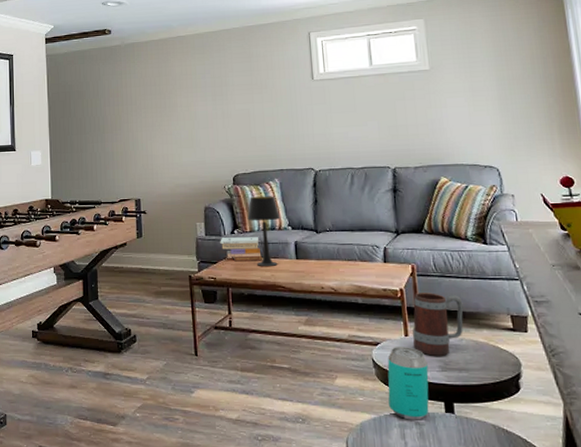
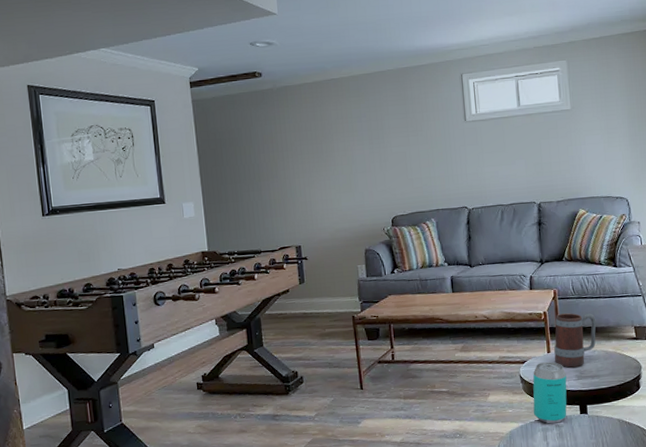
books: present [220,237,263,262] -> none [381,275,422,299]
table lamp: present [247,196,281,267] -> none [406,235,438,303]

